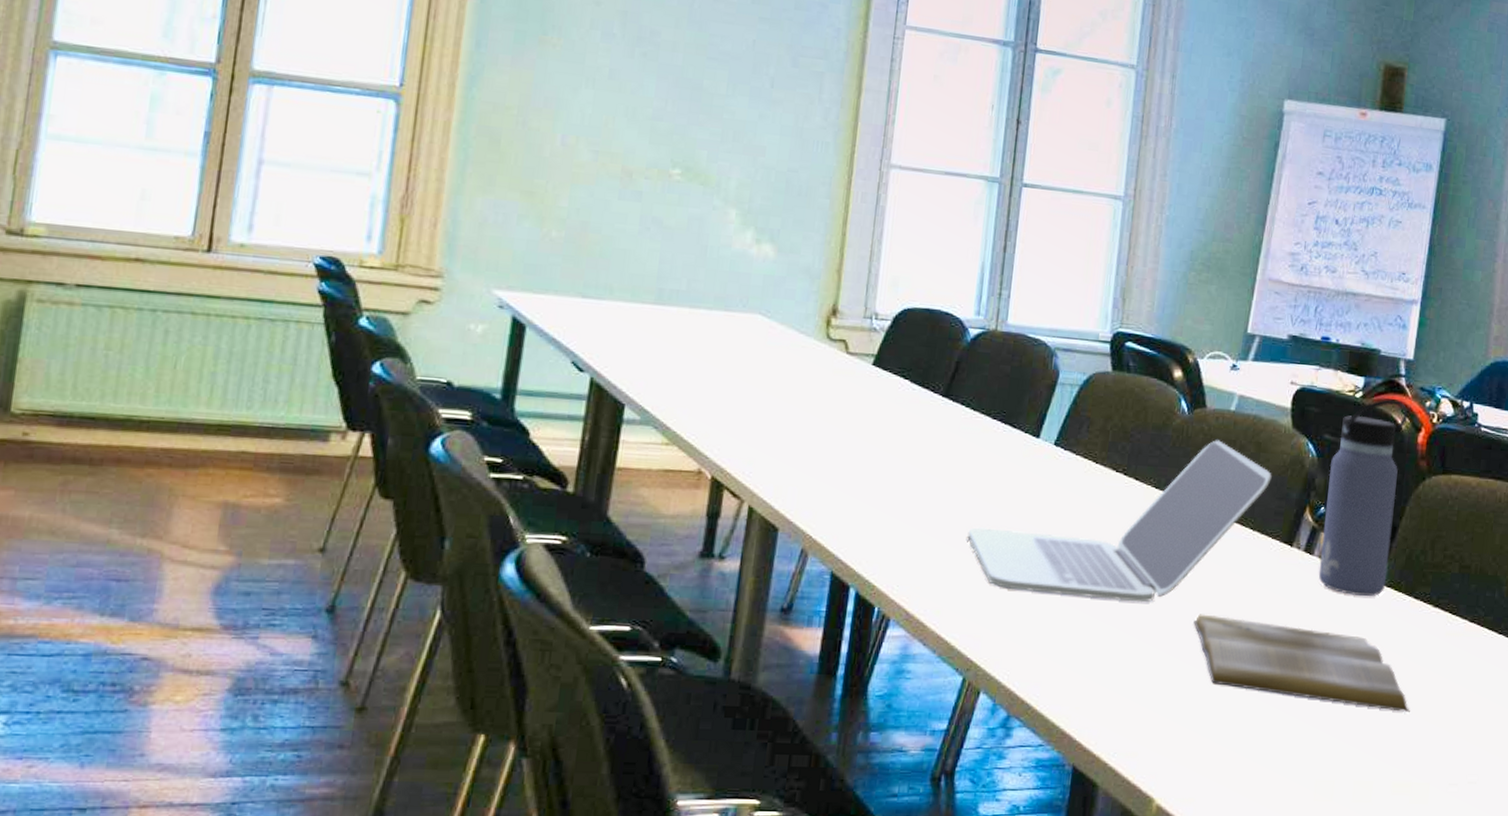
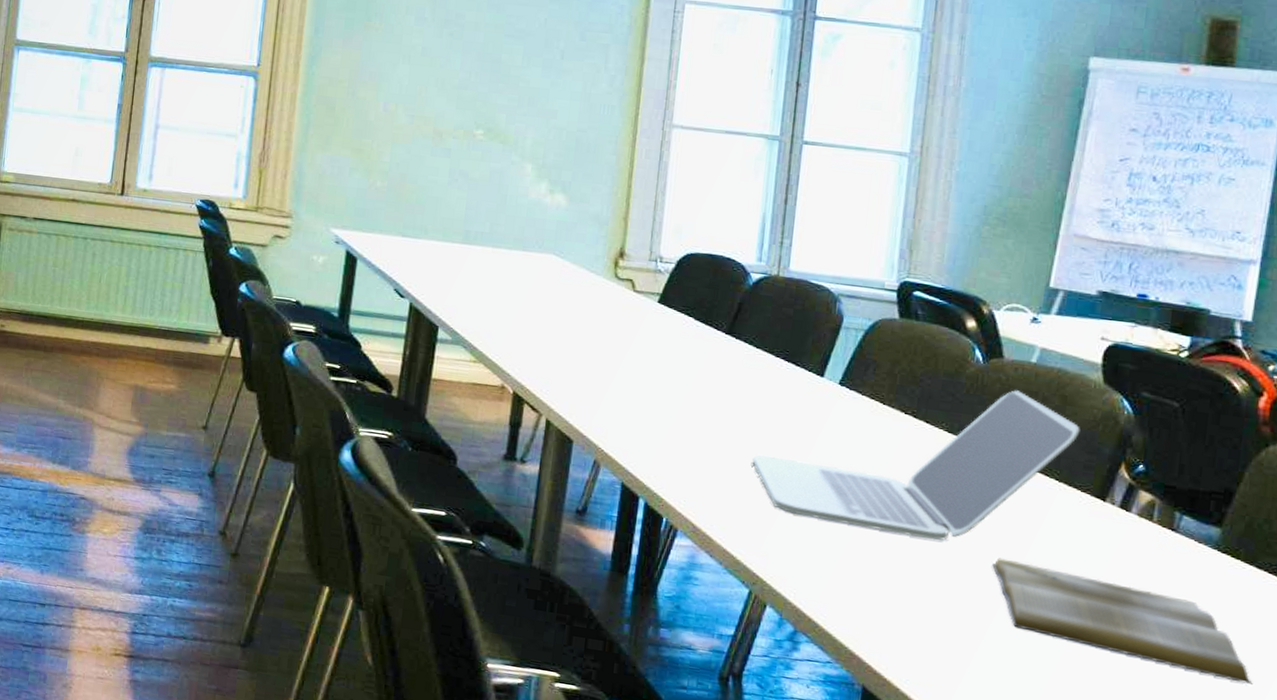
water bottle: present [1318,399,1408,596] -> none [1137,360,1246,561]

